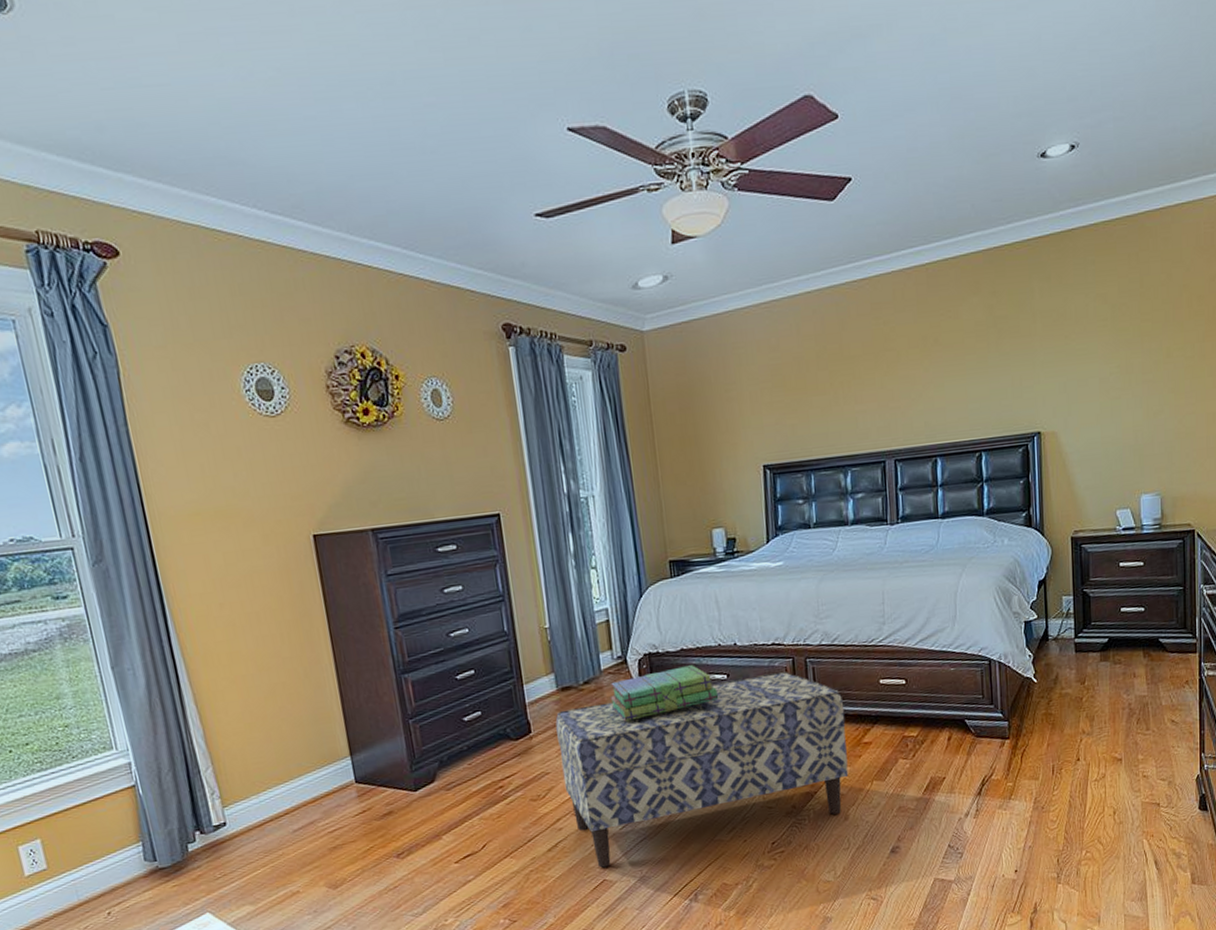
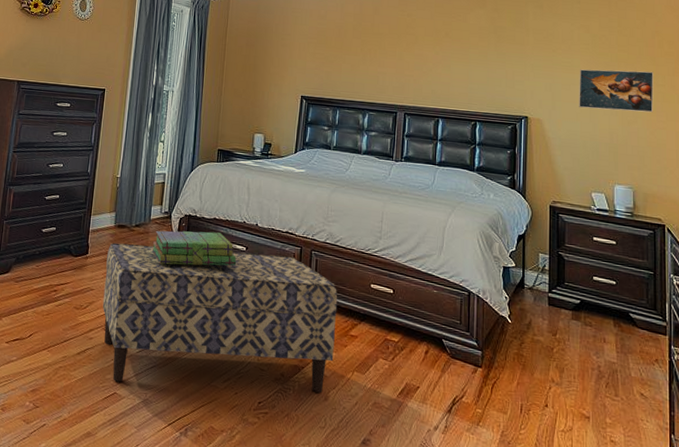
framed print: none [1097,341,1182,408] -> present [579,69,654,113]

